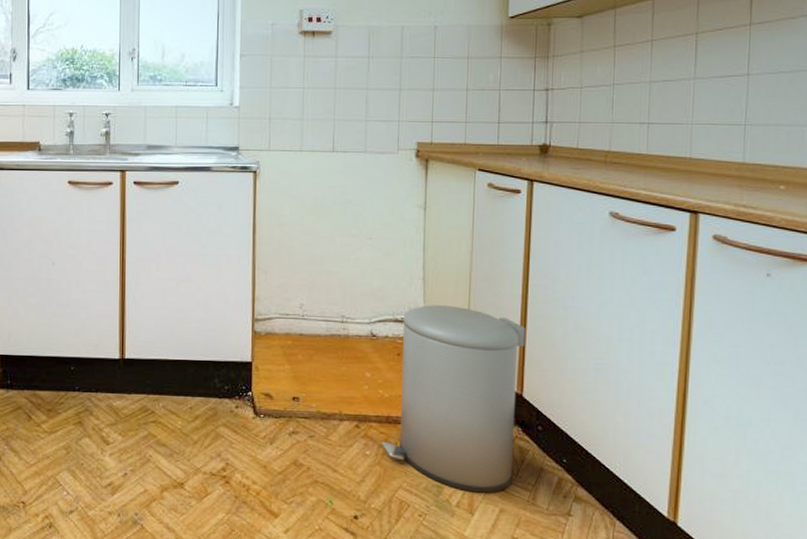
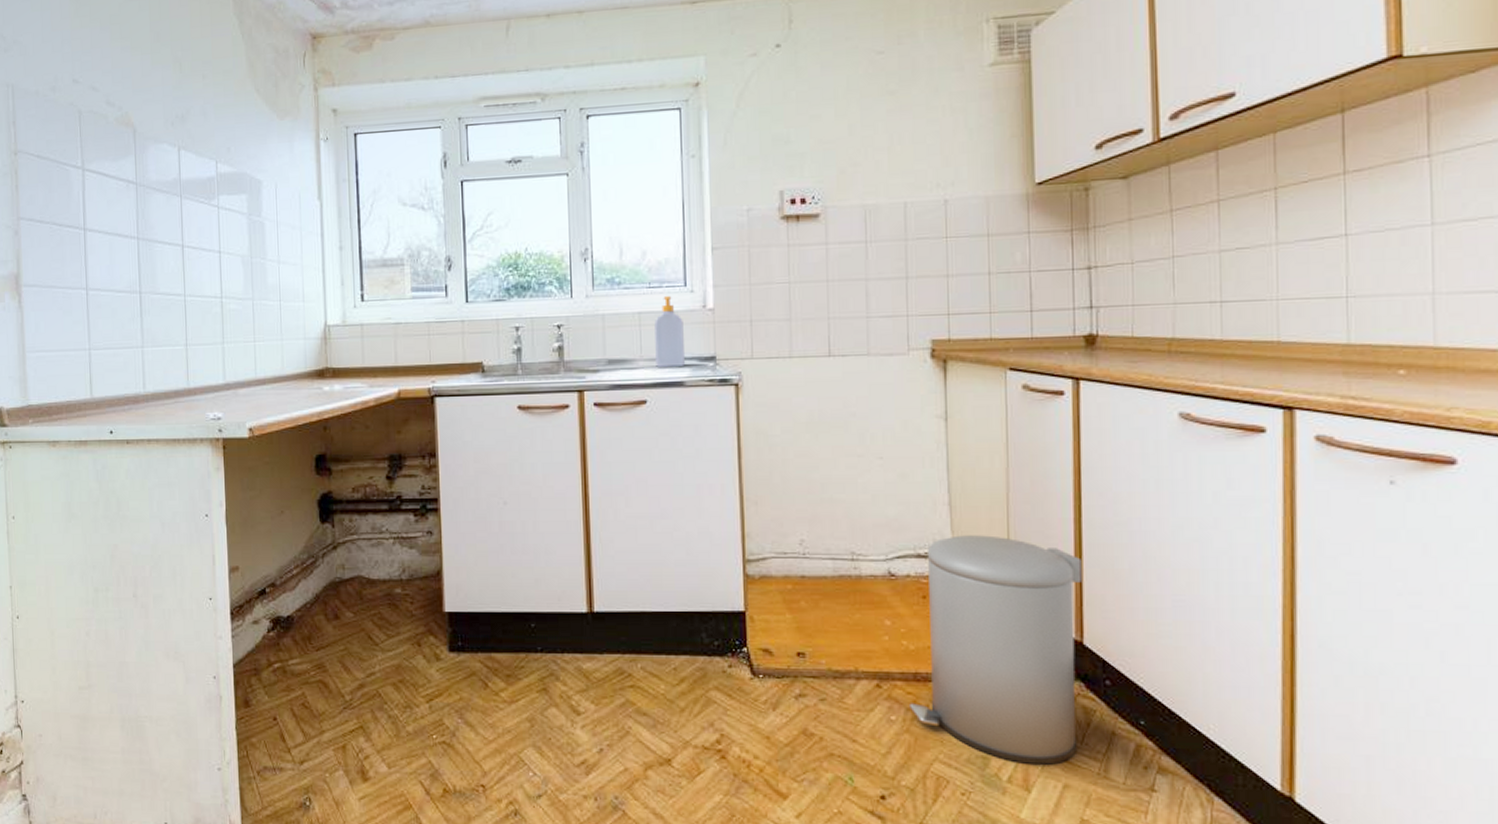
soap bottle: none [188,93,213,154] -> present [654,295,685,367]

